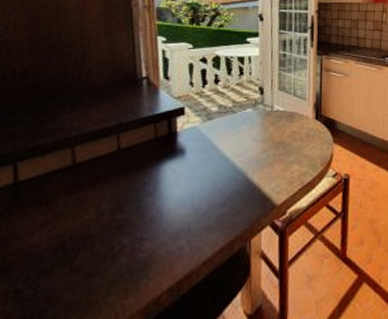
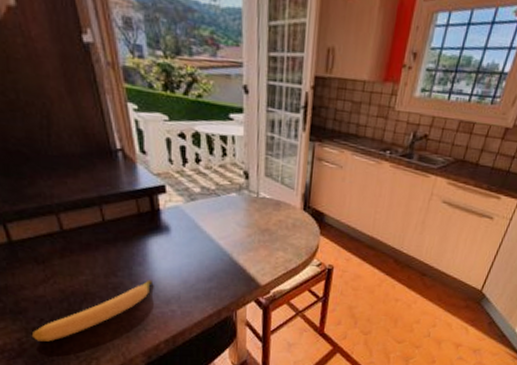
banana: none [10,212,162,309] -> present [31,280,152,342]

